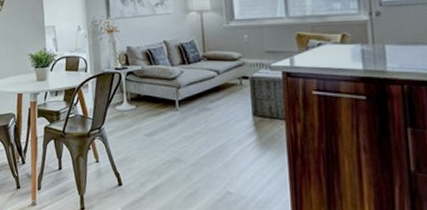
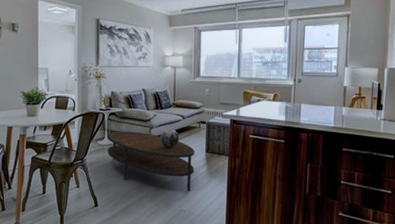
coffee table: none [126,93,240,168] -> present [107,131,195,192]
decorative sphere: none [190,87,216,111] -> present [160,128,180,148]

